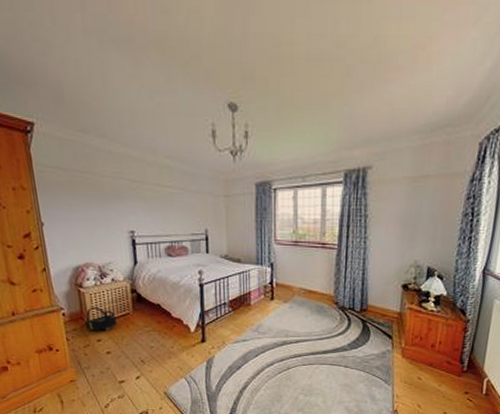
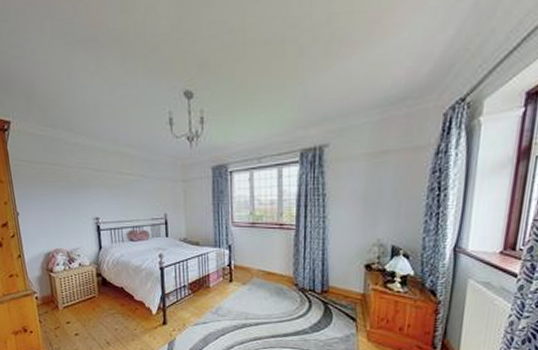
backpack: present [85,307,117,331] -> none [56,291,84,314]

